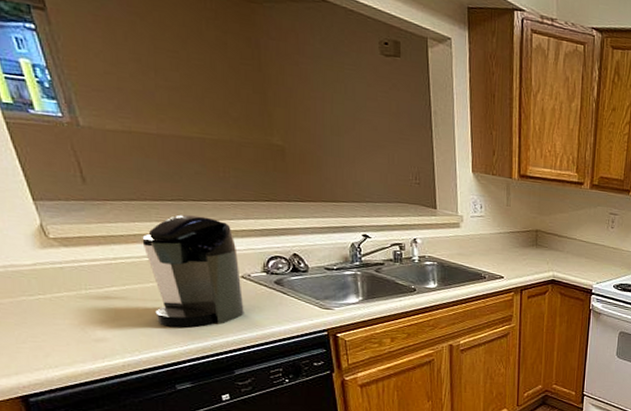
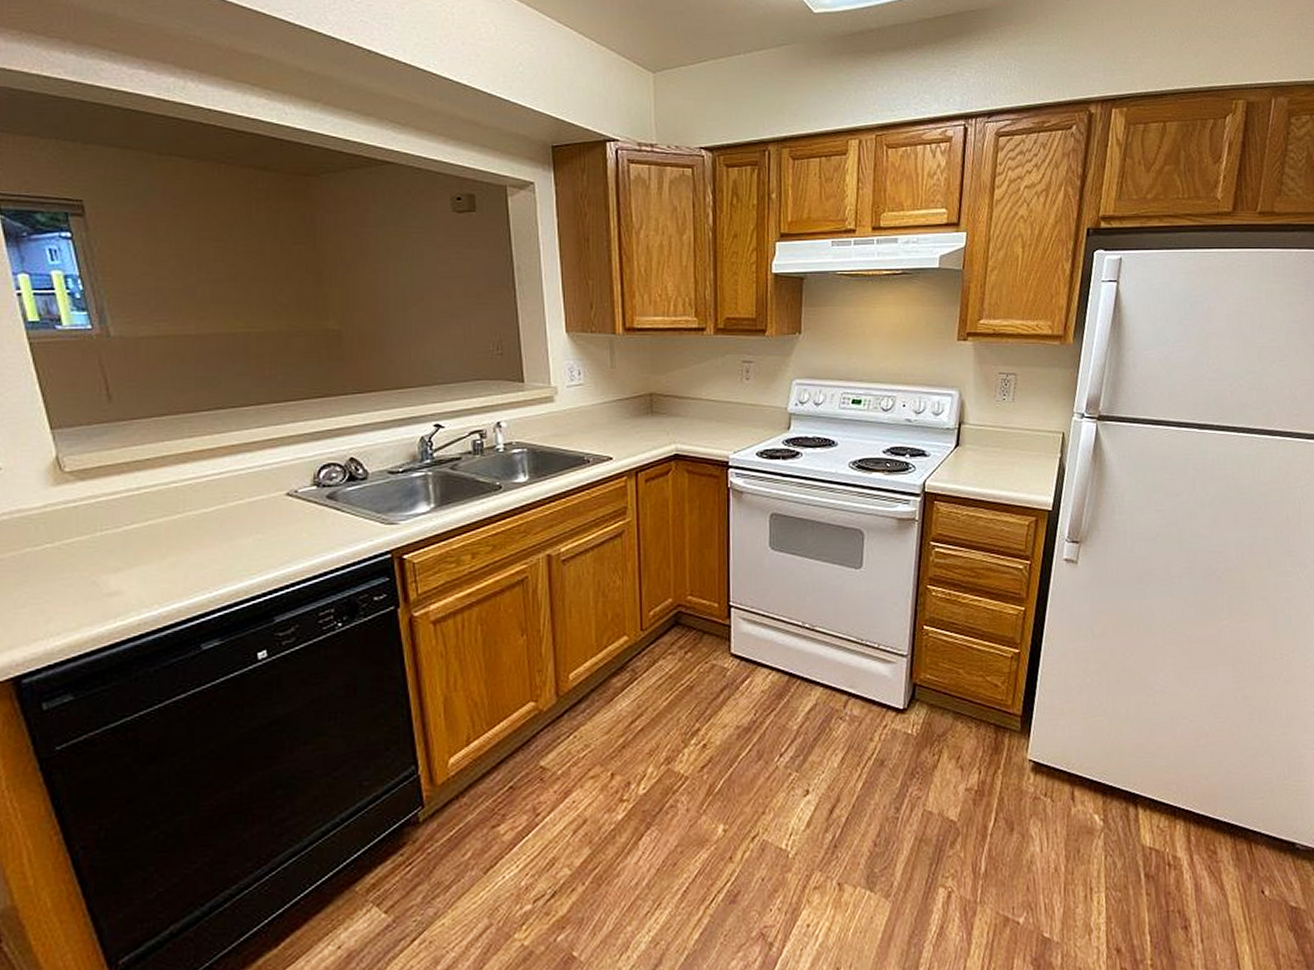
coffee maker: present [142,214,244,328] -> none [171,424,289,568]

